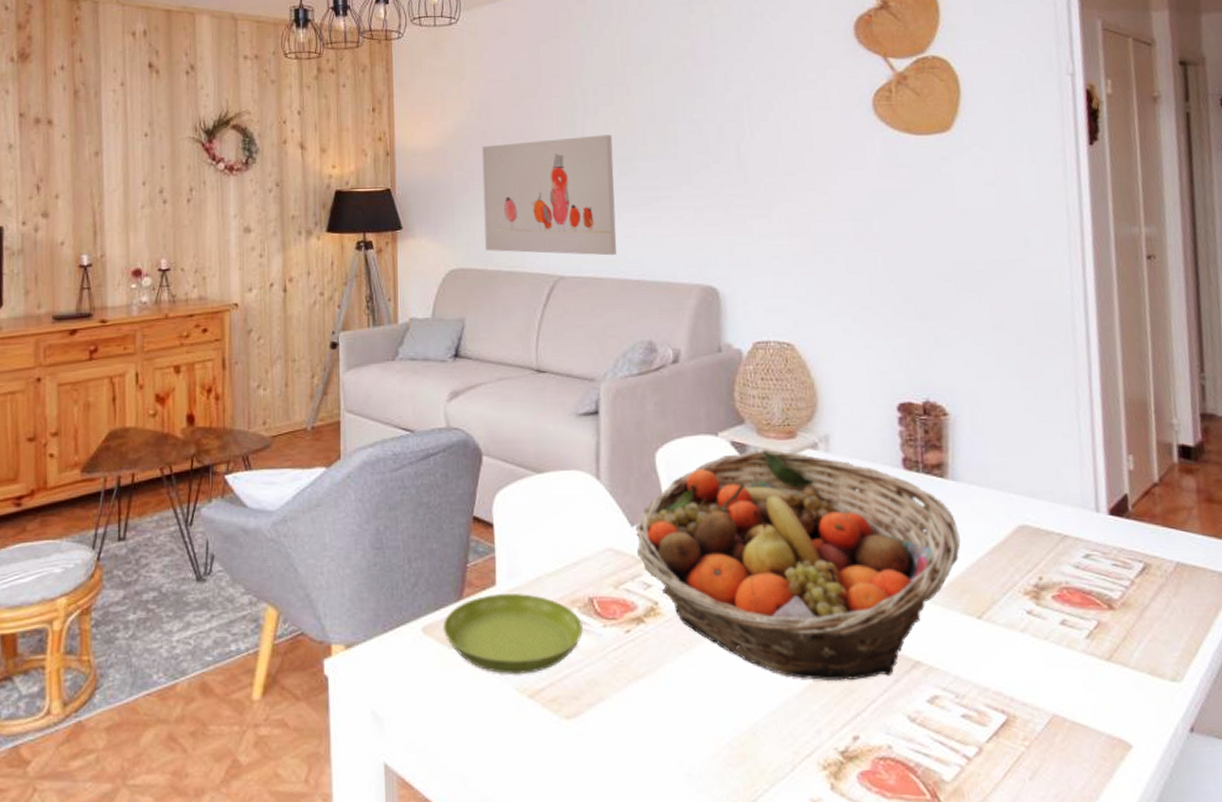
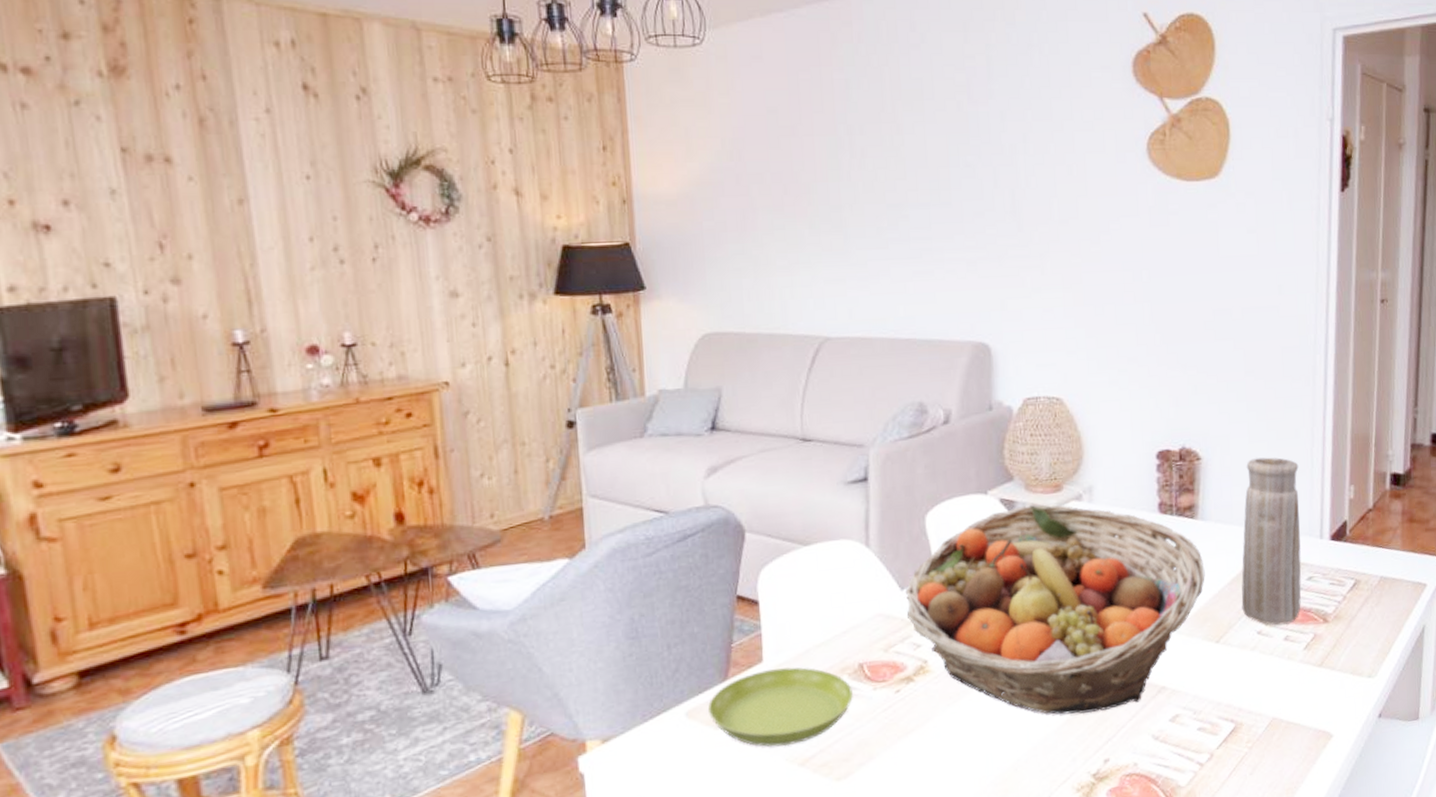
wall art: present [481,135,617,256] -> none [735,180,886,314]
vase: none [1000,417,1079,607] -> present [1241,457,1302,626]

